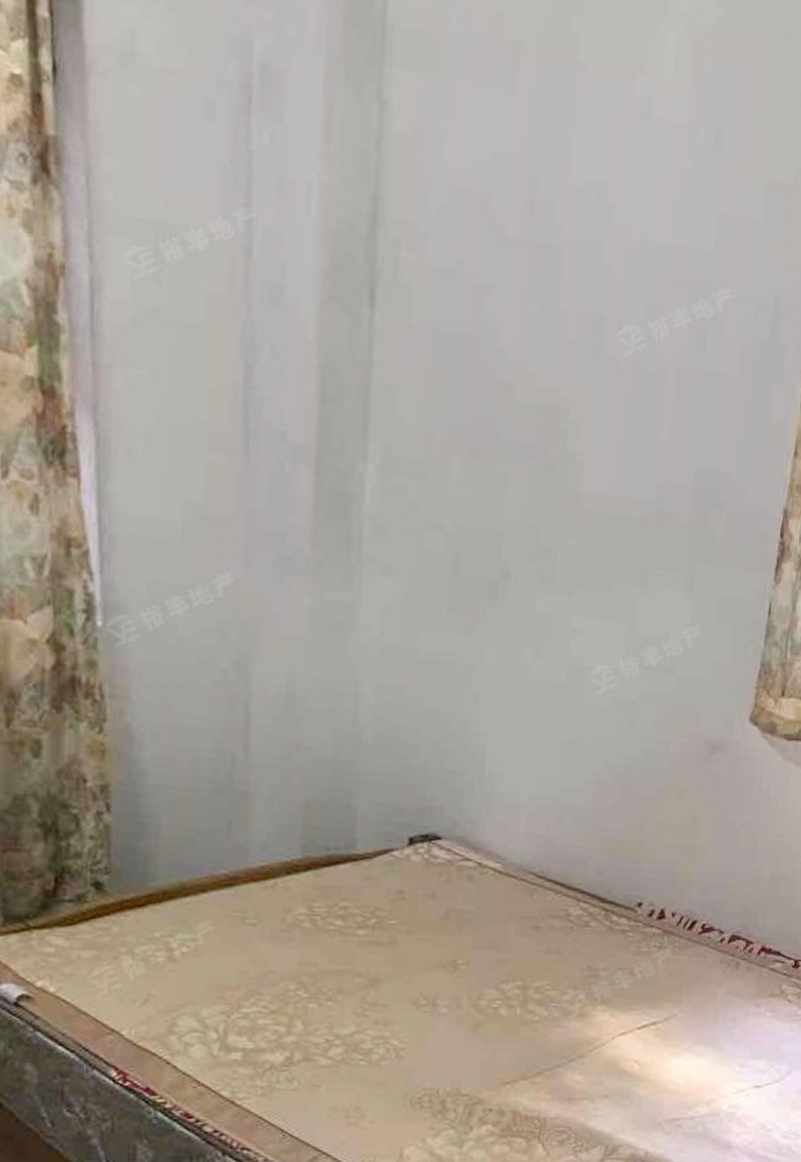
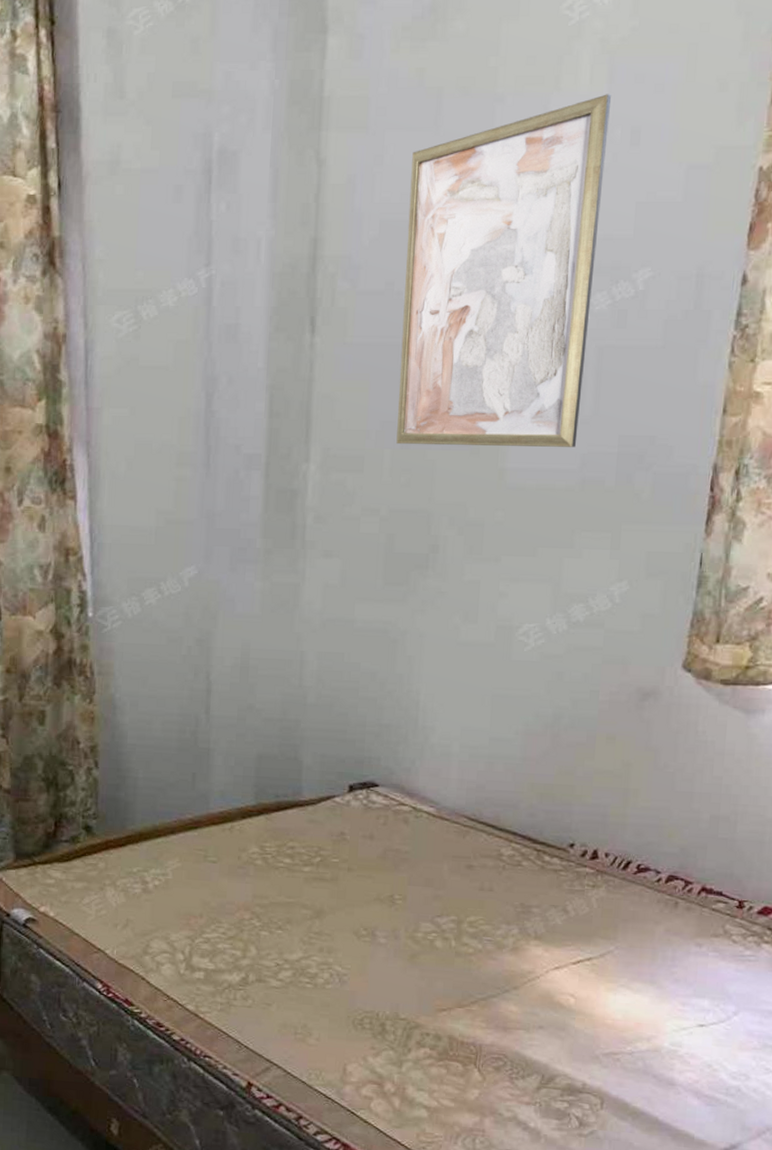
wall art: none [465,86,697,476] -> present [396,94,612,447]

